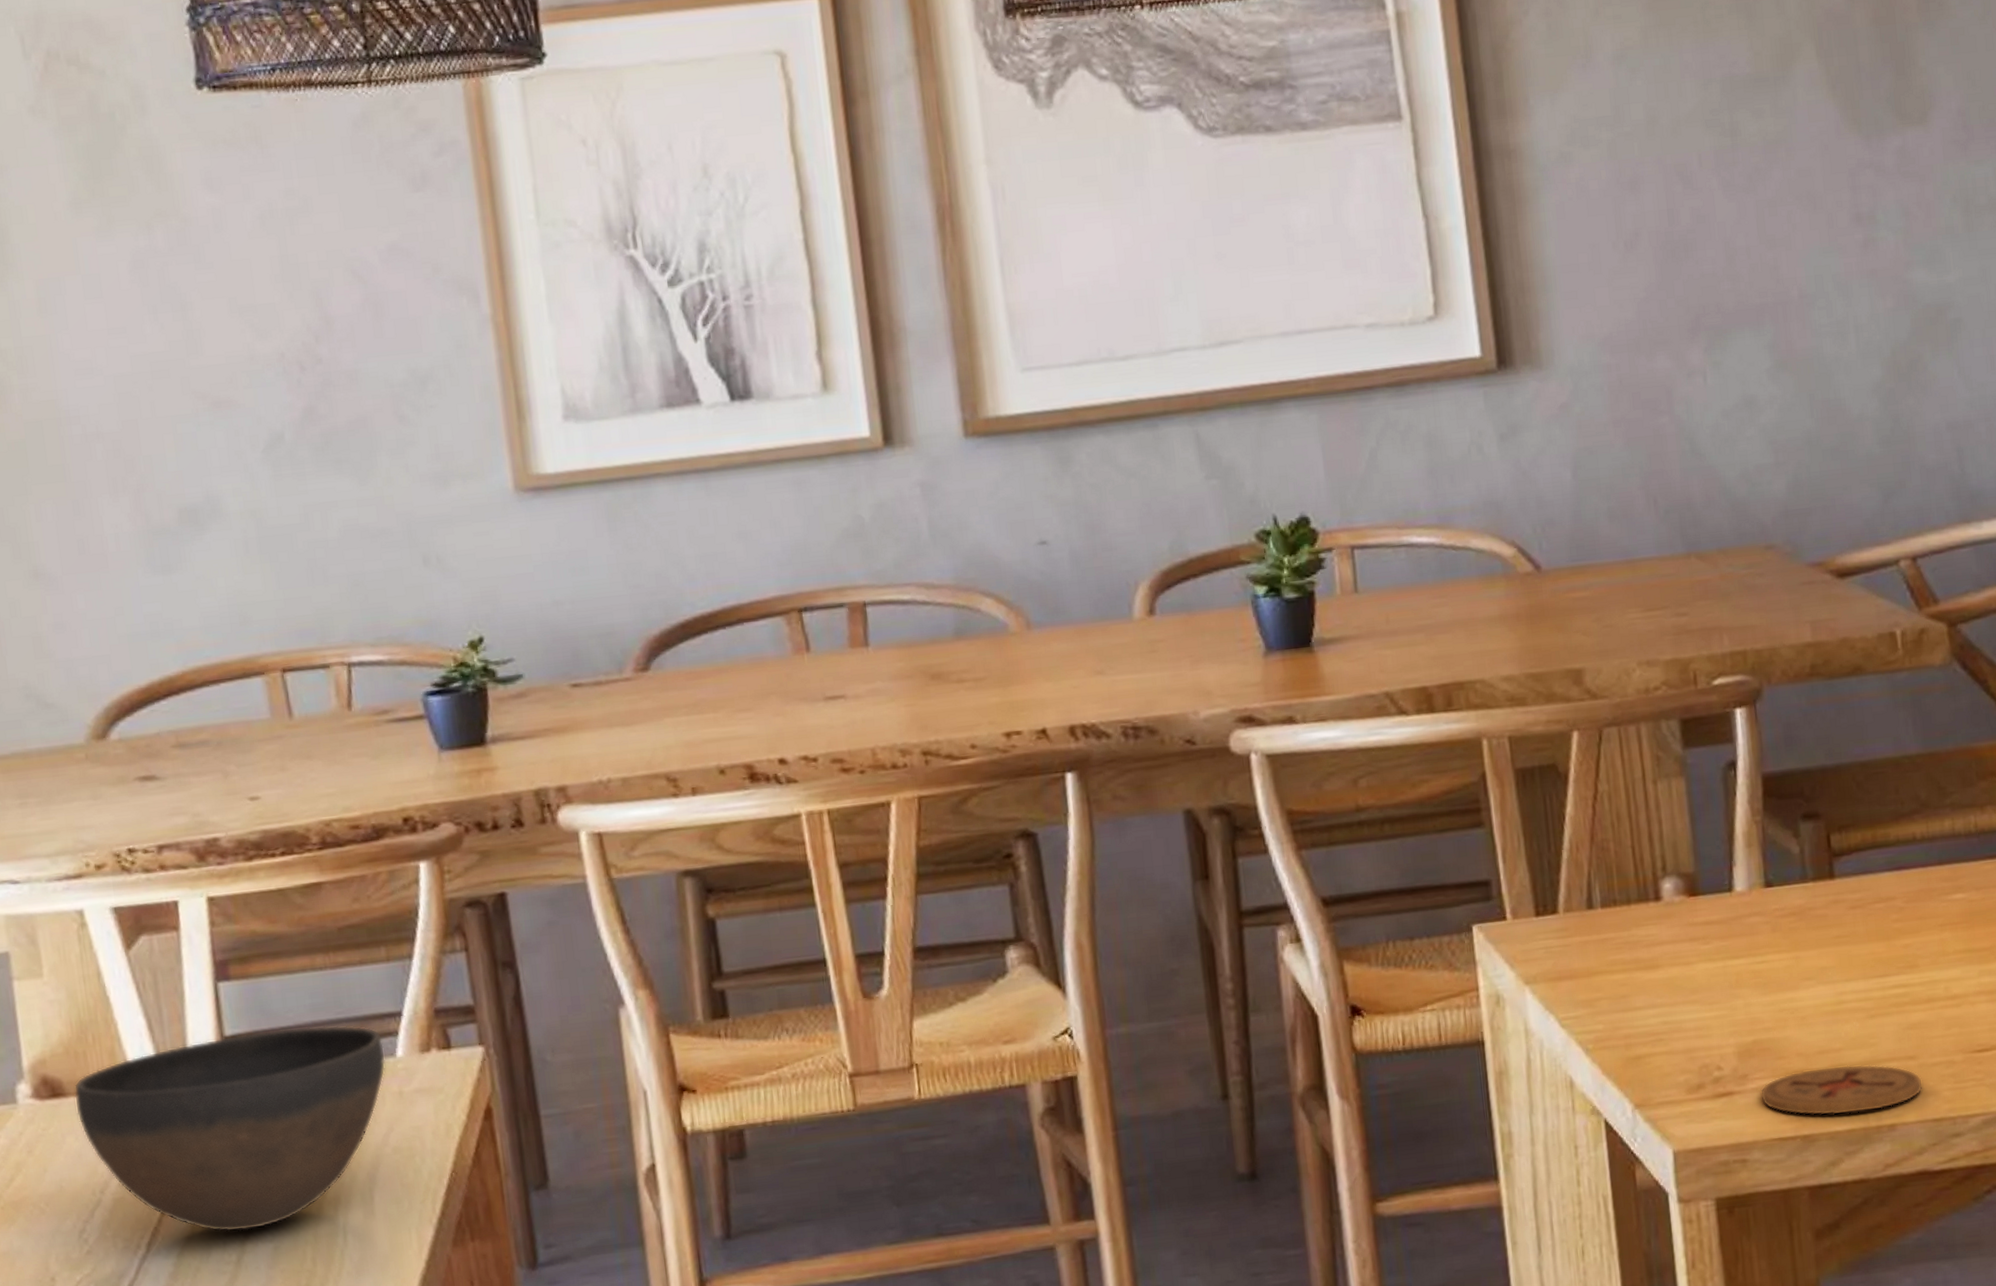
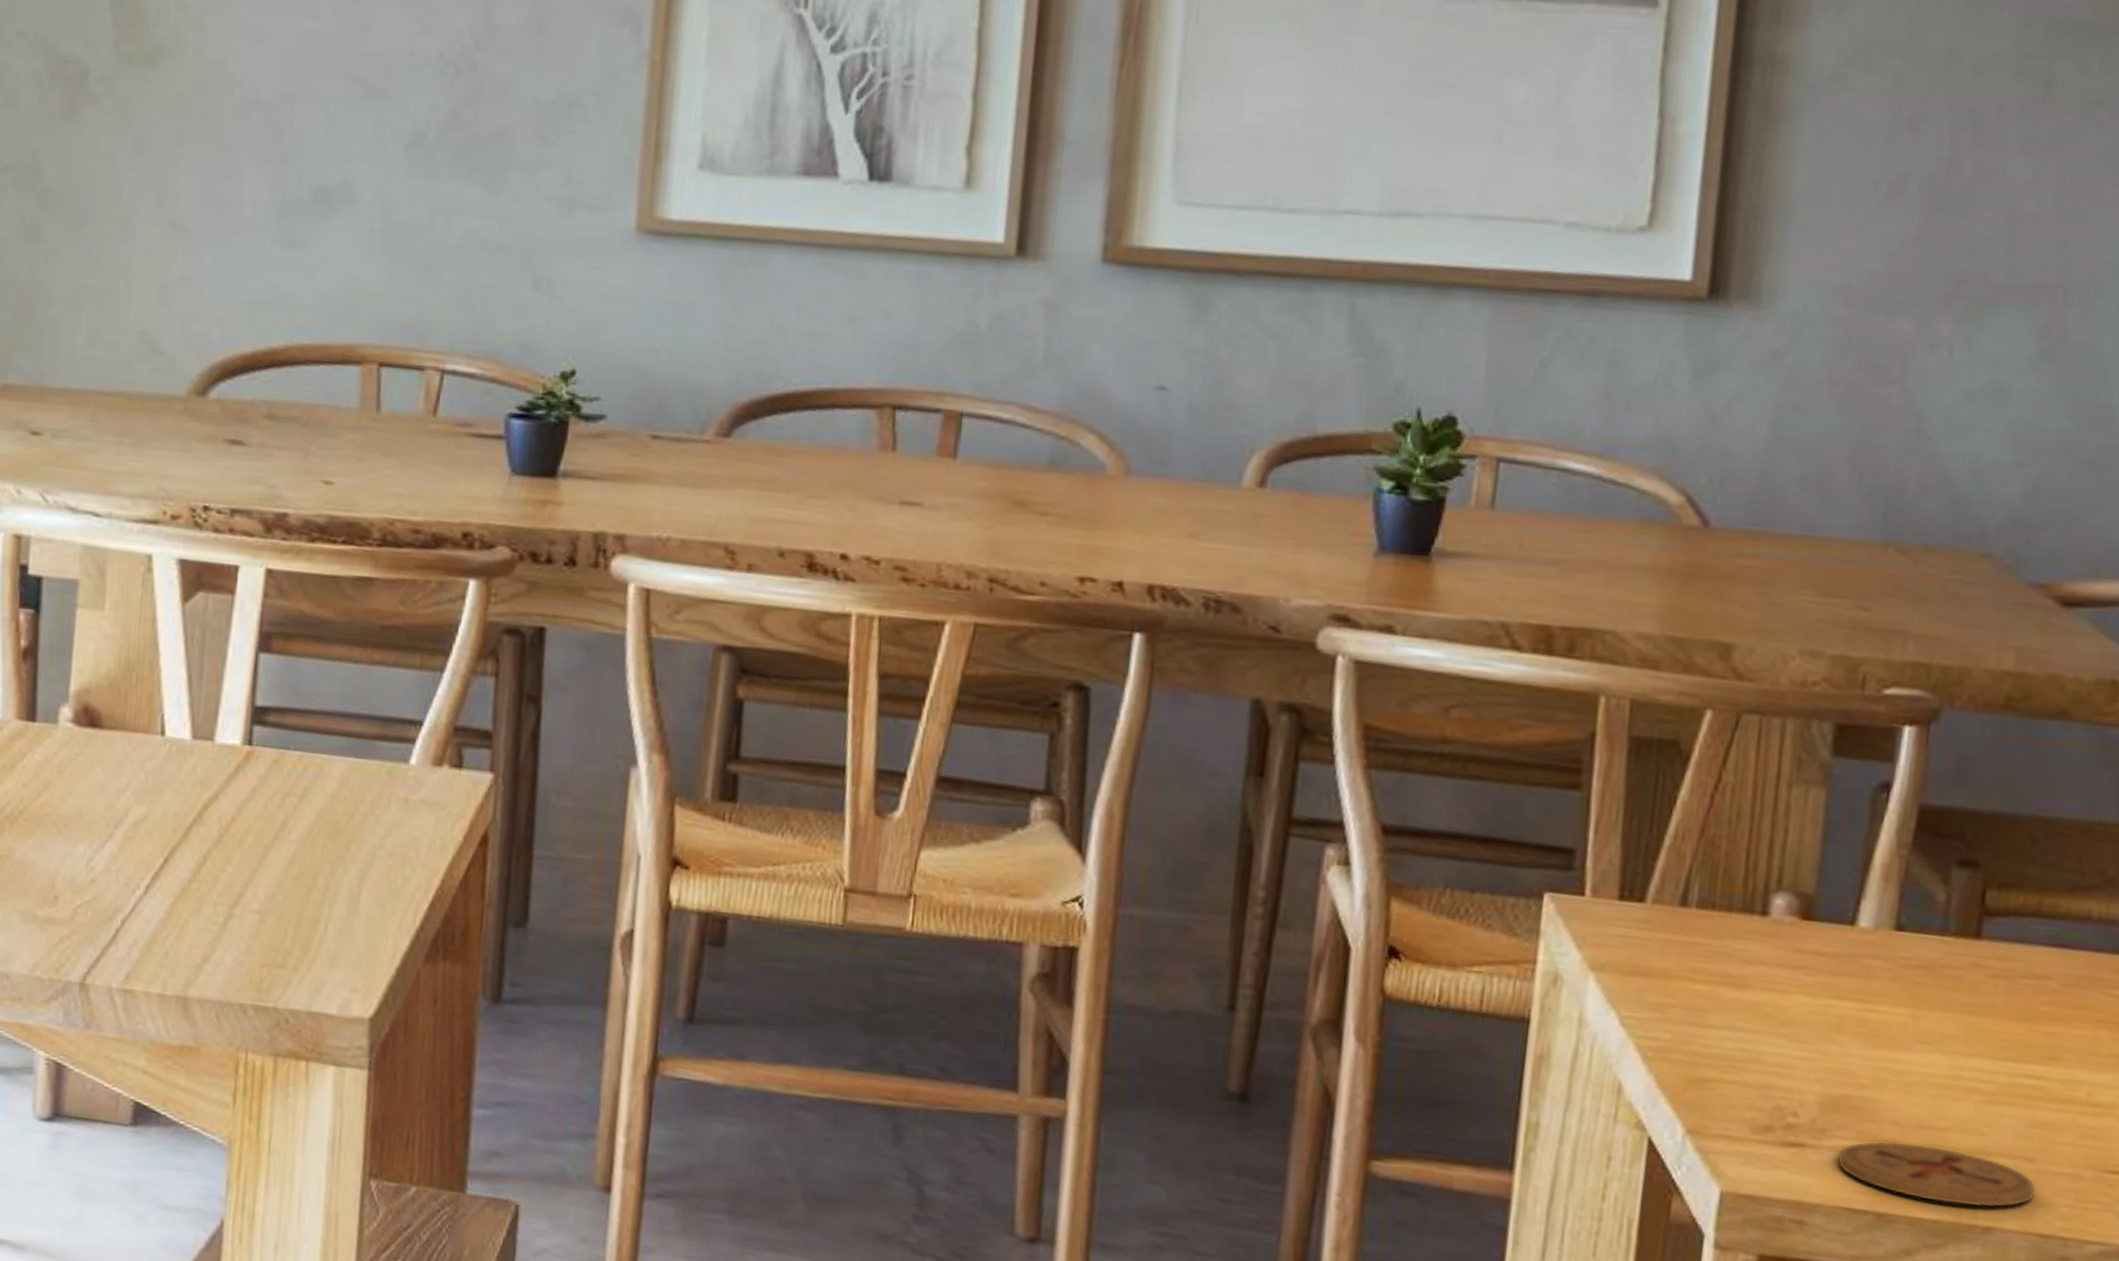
bowl: present [74,1025,386,1232] -> none [108,705,400,898]

